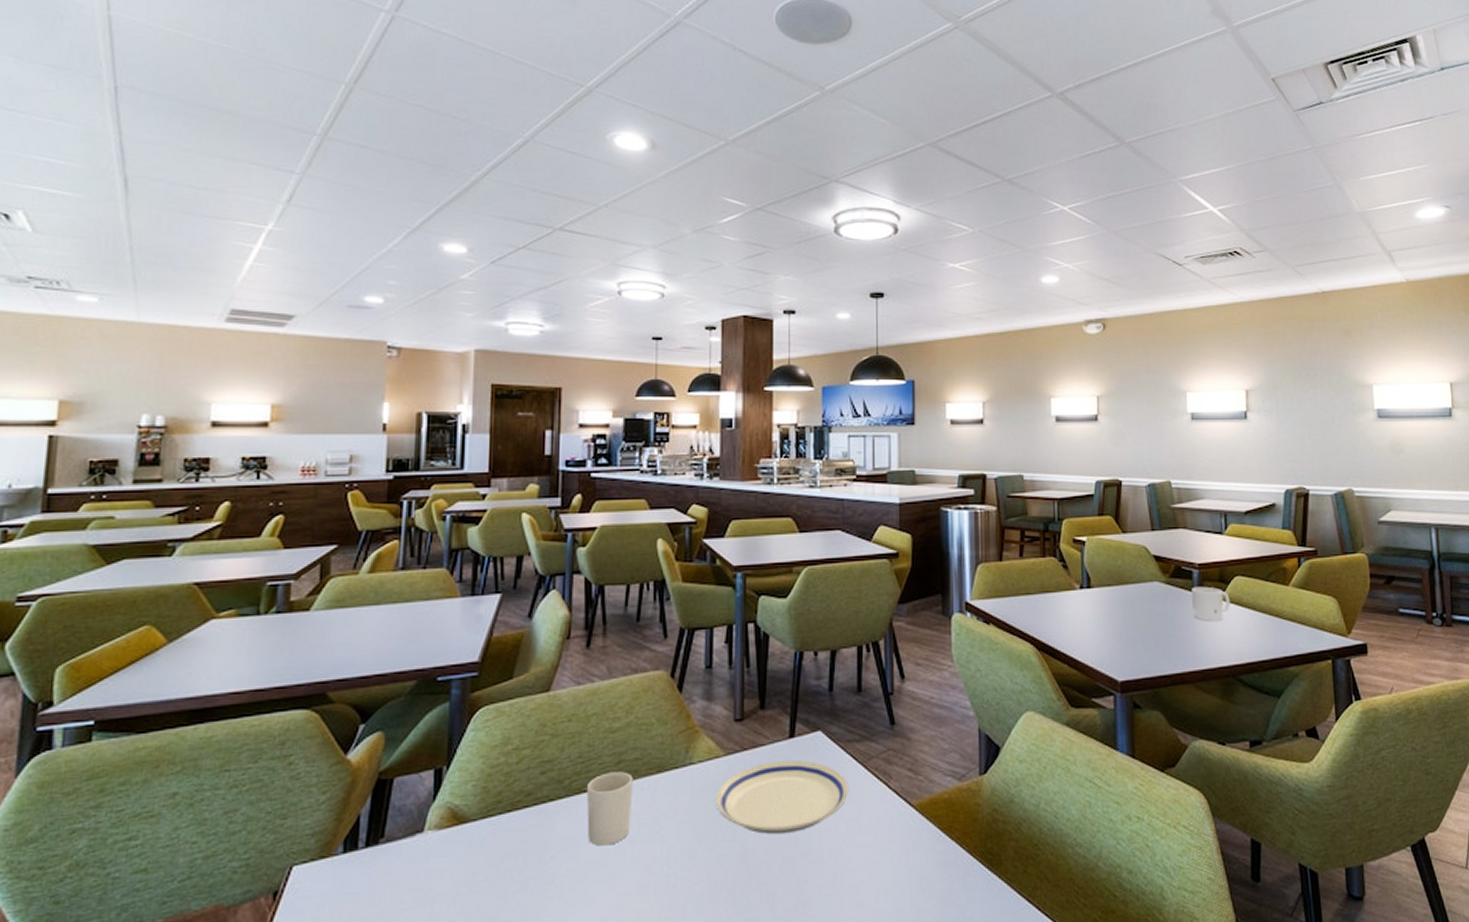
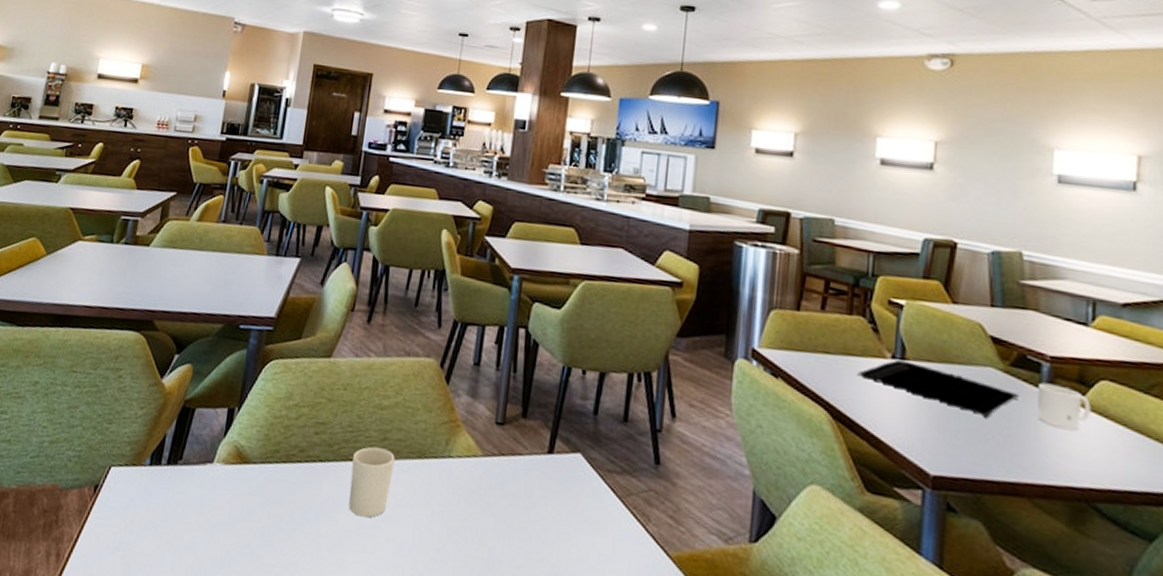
plate: present [716,760,849,835] -> none [469,473,604,553]
tray: none [1055,588,1178,624] -> present [858,359,1019,418]

